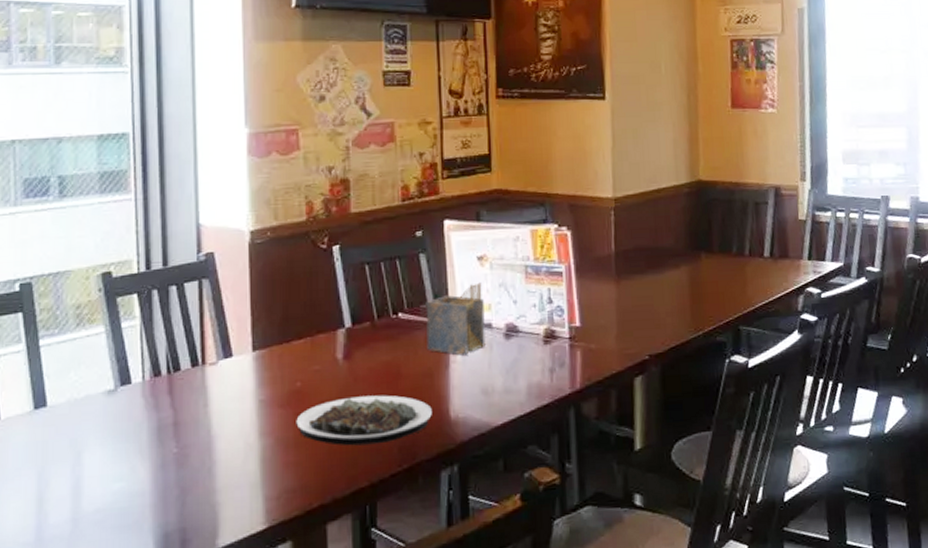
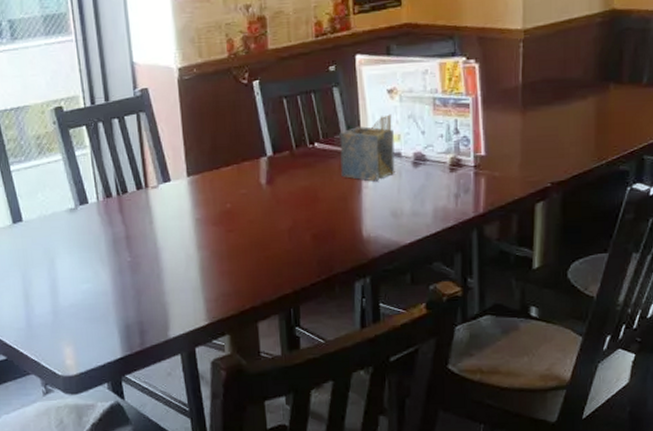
plate: present [296,395,432,446] -> none [228,216,347,259]

